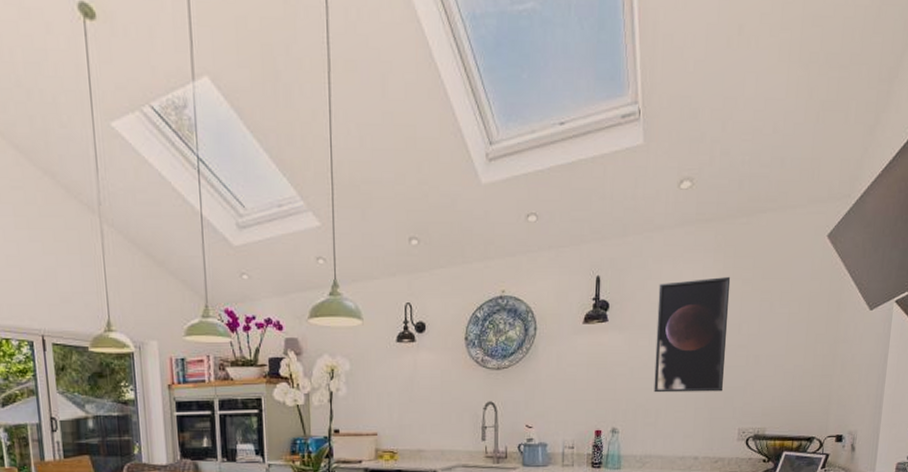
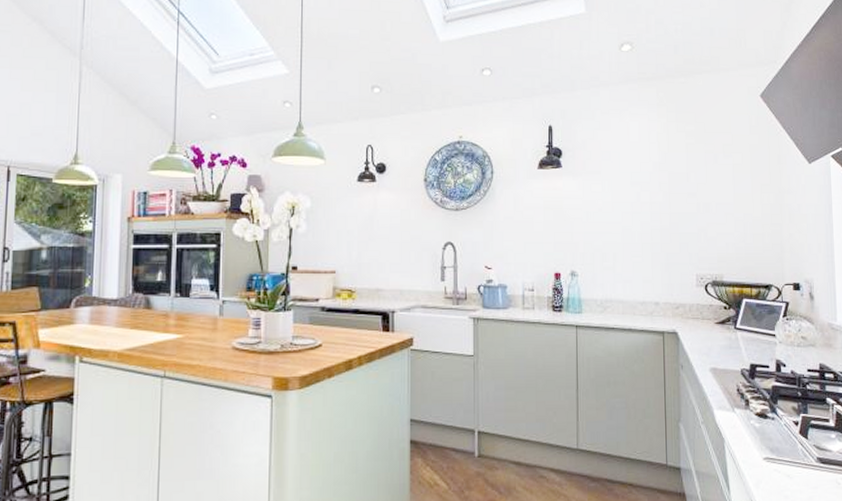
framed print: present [654,276,731,393] -> none [608,129,678,237]

